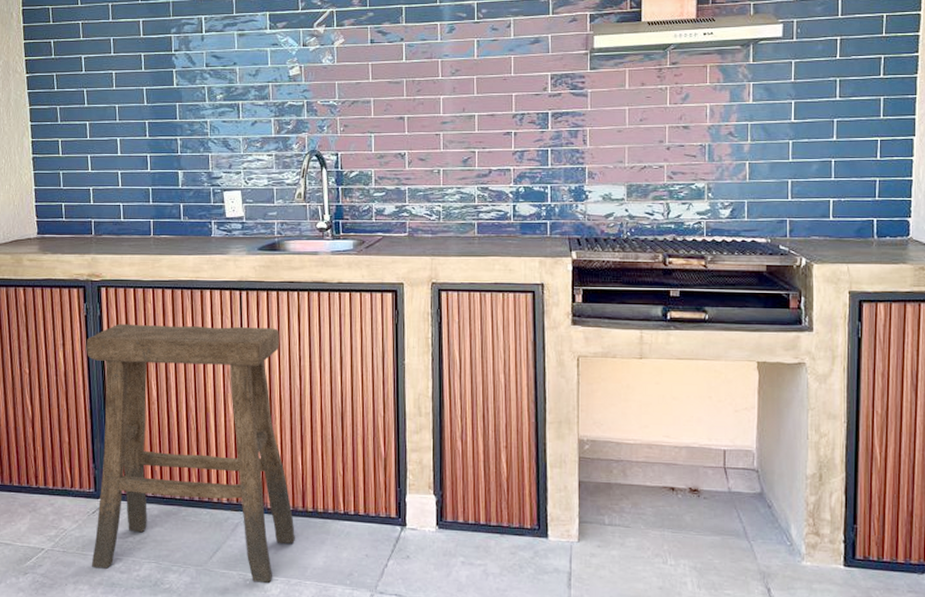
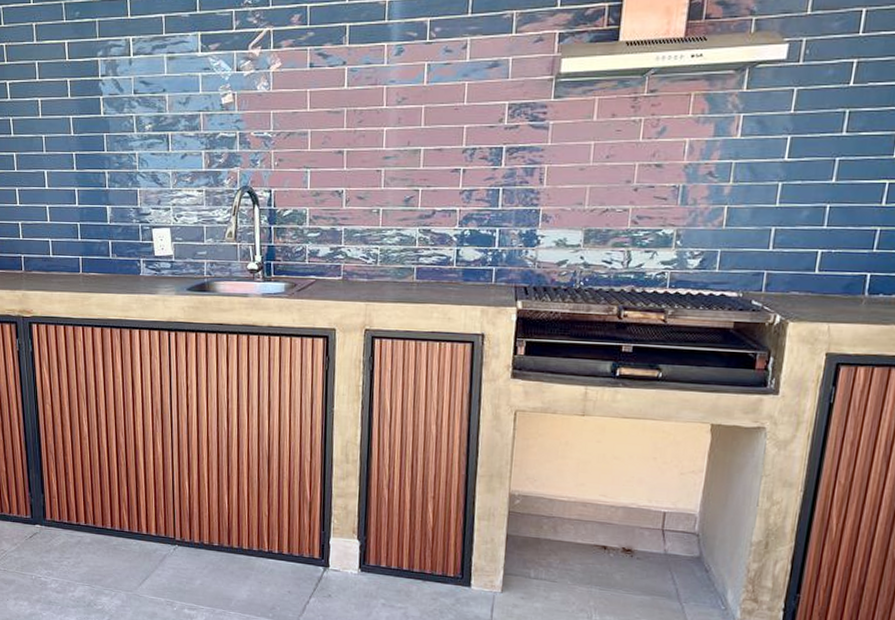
stool: present [87,323,295,583] -> none [20,360,221,611]

